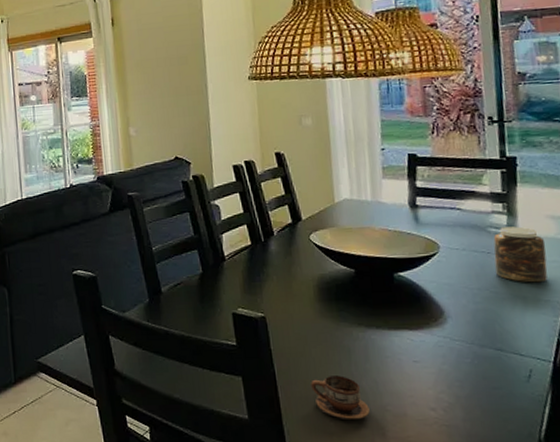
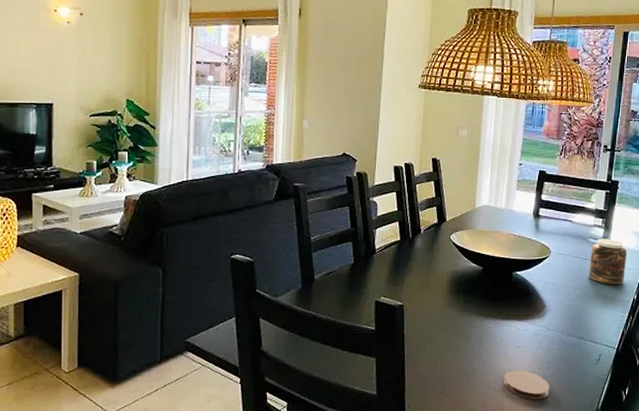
cup: present [311,375,370,419] -> none [433,358,477,394]
coaster: none [403,390,468,427] -> present [504,370,550,400]

